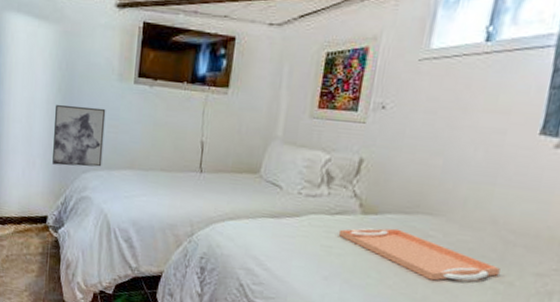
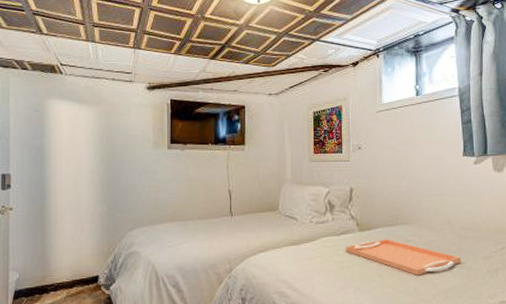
wall art: present [52,105,106,167] -> none [100,172,146,227]

